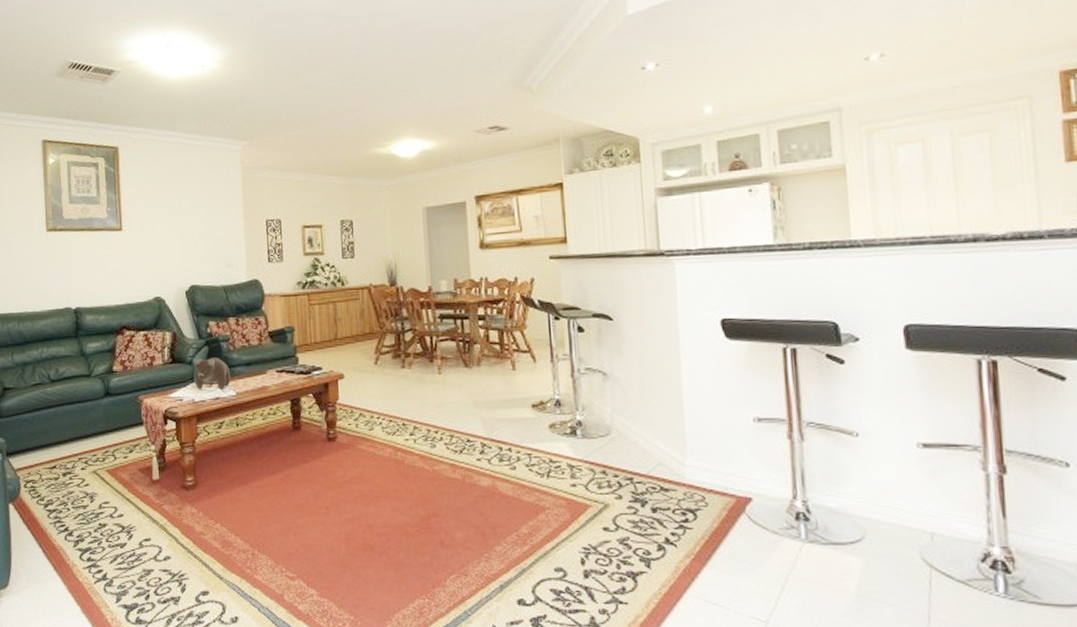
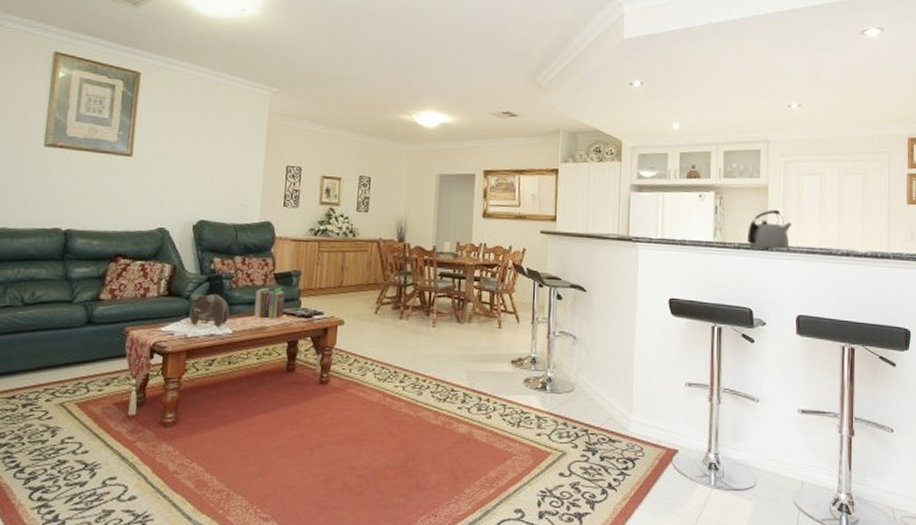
books: none [253,345,283,379] -> present [254,287,285,319]
kettle: none [821,193,886,247] -> present [748,209,792,251]

